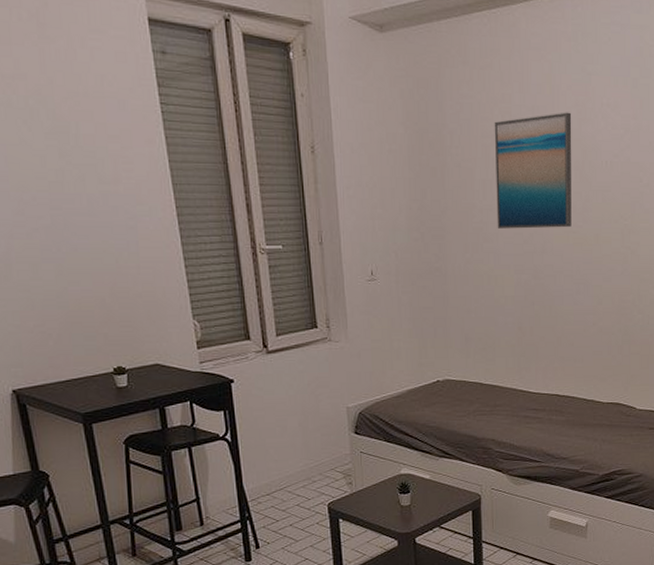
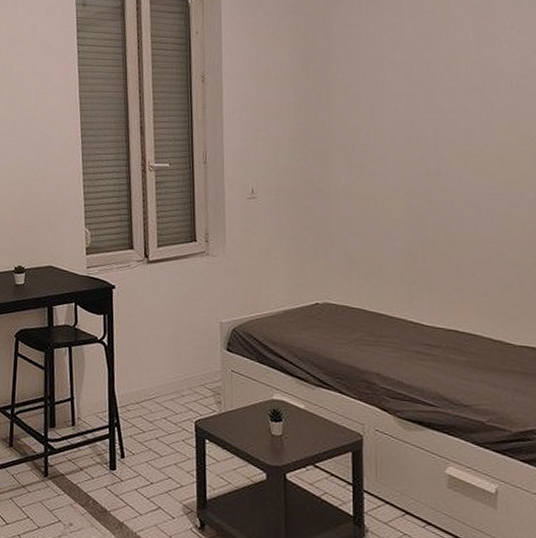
wall art: present [494,112,572,229] -> none [383,36,471,151]

